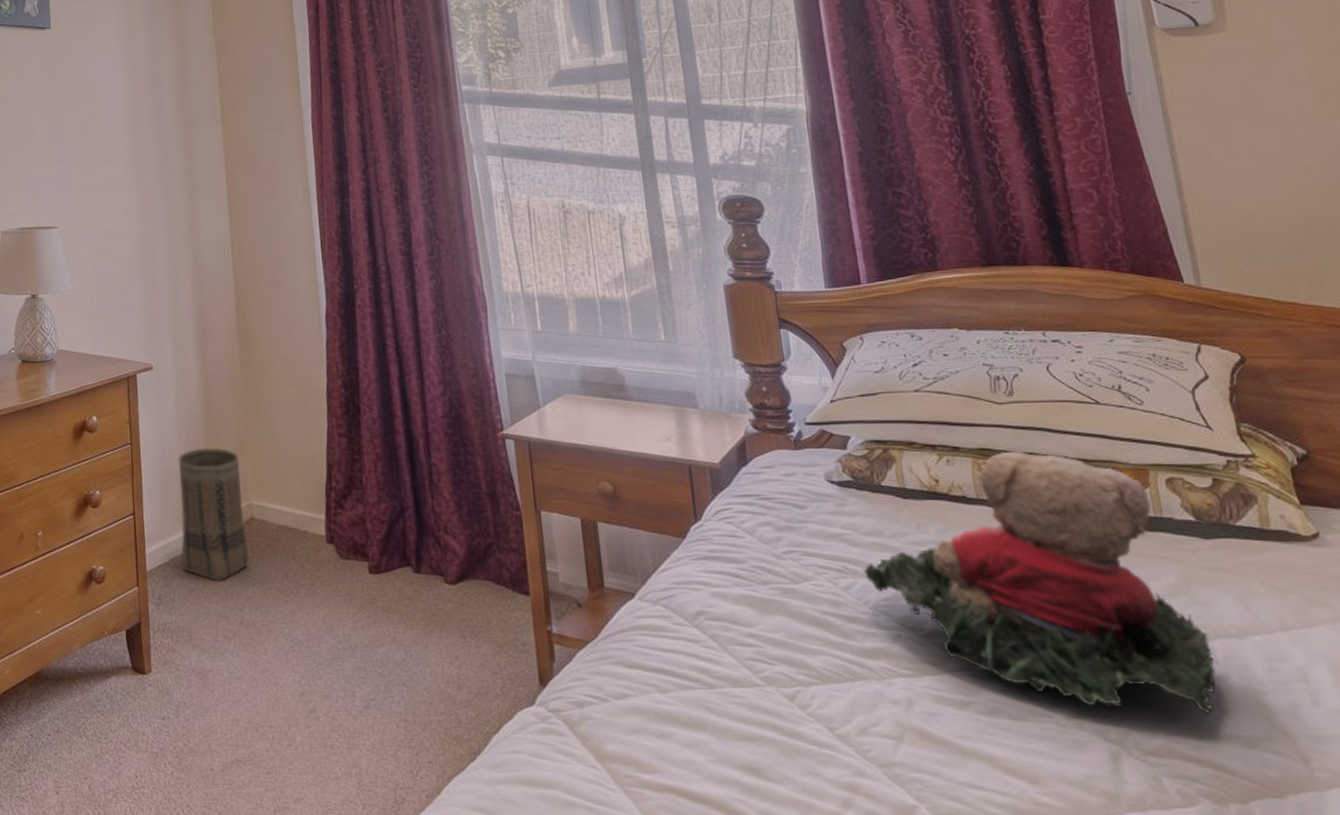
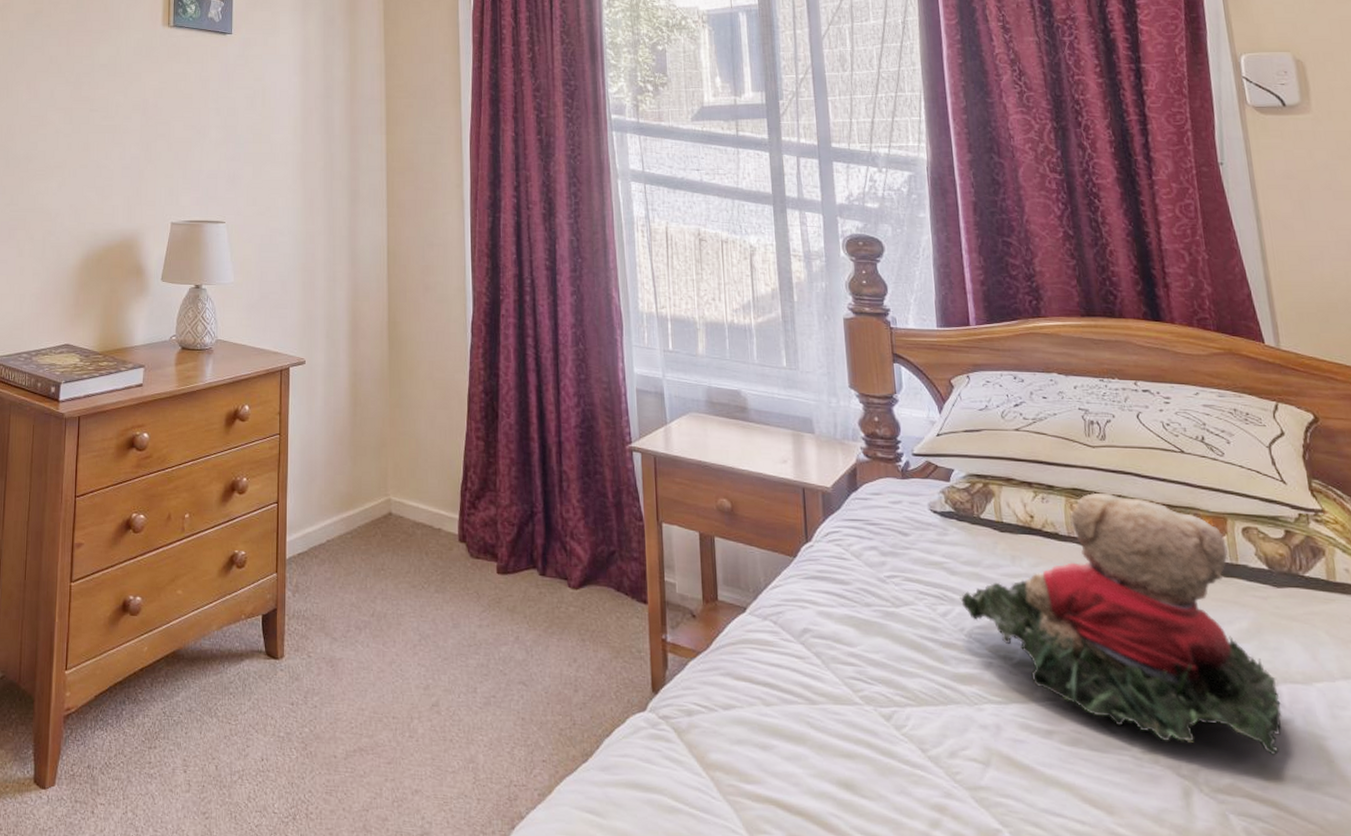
basket: present [178,448,250,582] -> none [320,442,385,573]

